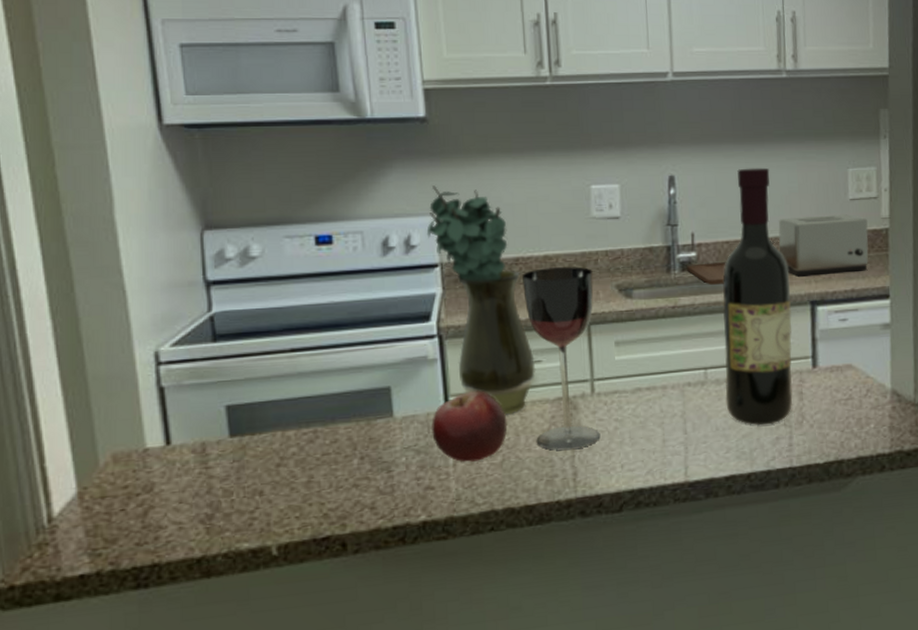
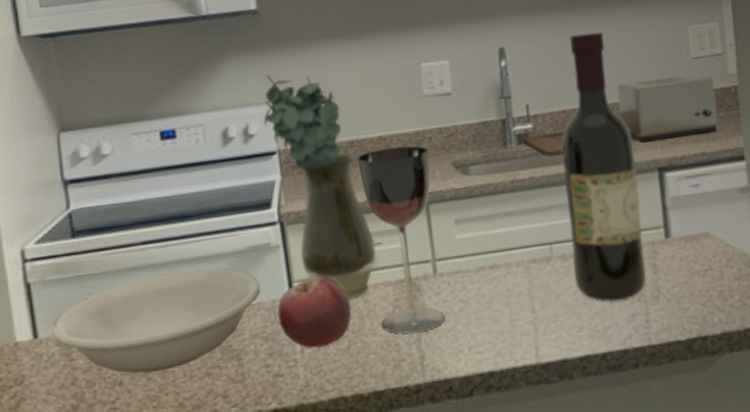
bowl: none [186,379,416,483] -> present [51,268,261,374]

